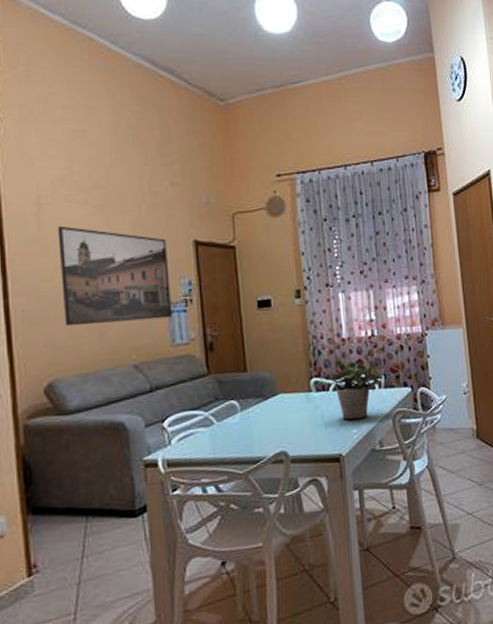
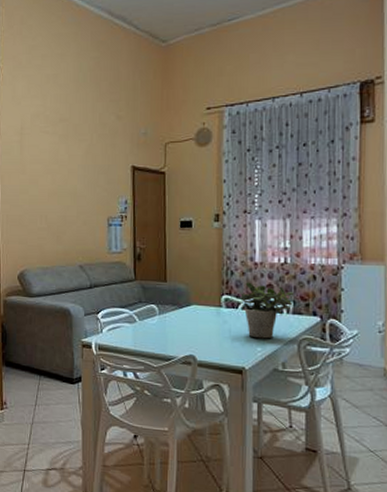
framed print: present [57,225,172,327] -> none [33,151,111,230]

